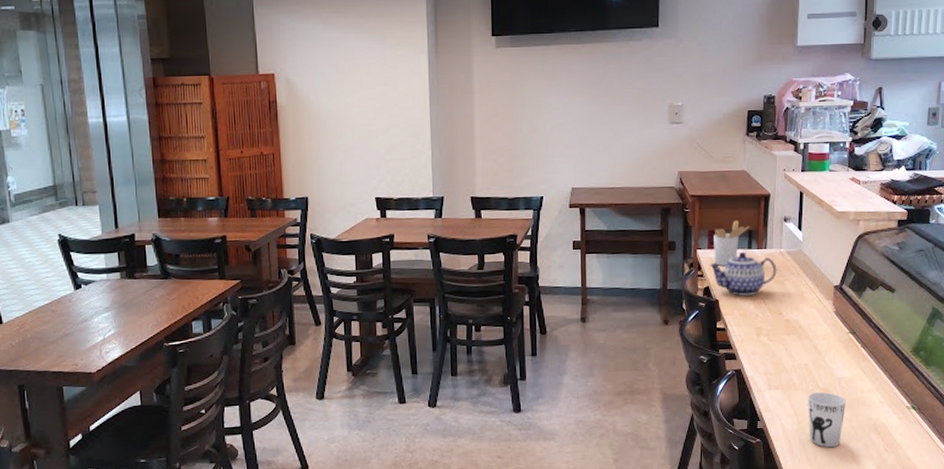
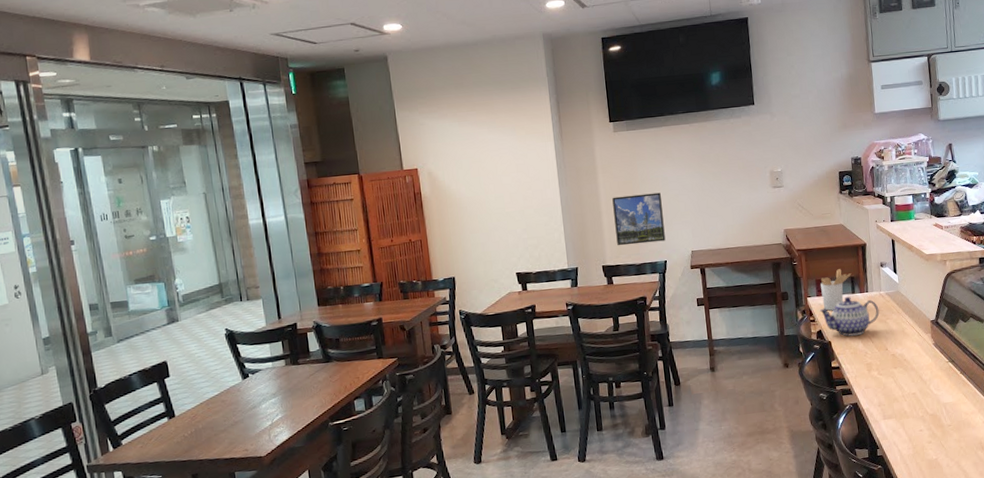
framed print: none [488,119,544,177] -> present [612,192,666,246]
cup: present [808,391,847,448] -> none [919,417,954,468]

